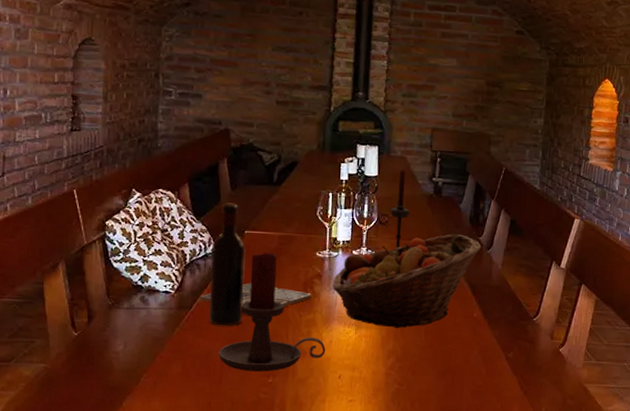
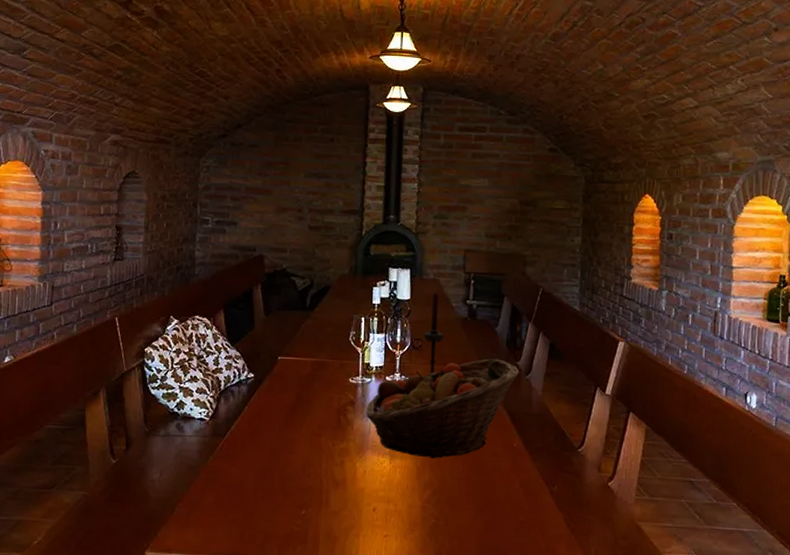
drink coaster: present [199,282,312,307] -> none [233,409,345,435]
wine bottle: present [209,203,246,326] -> none [243,329,279,455]
candle holder: present [219,251,326,372] -> none [252,377,360,503]

